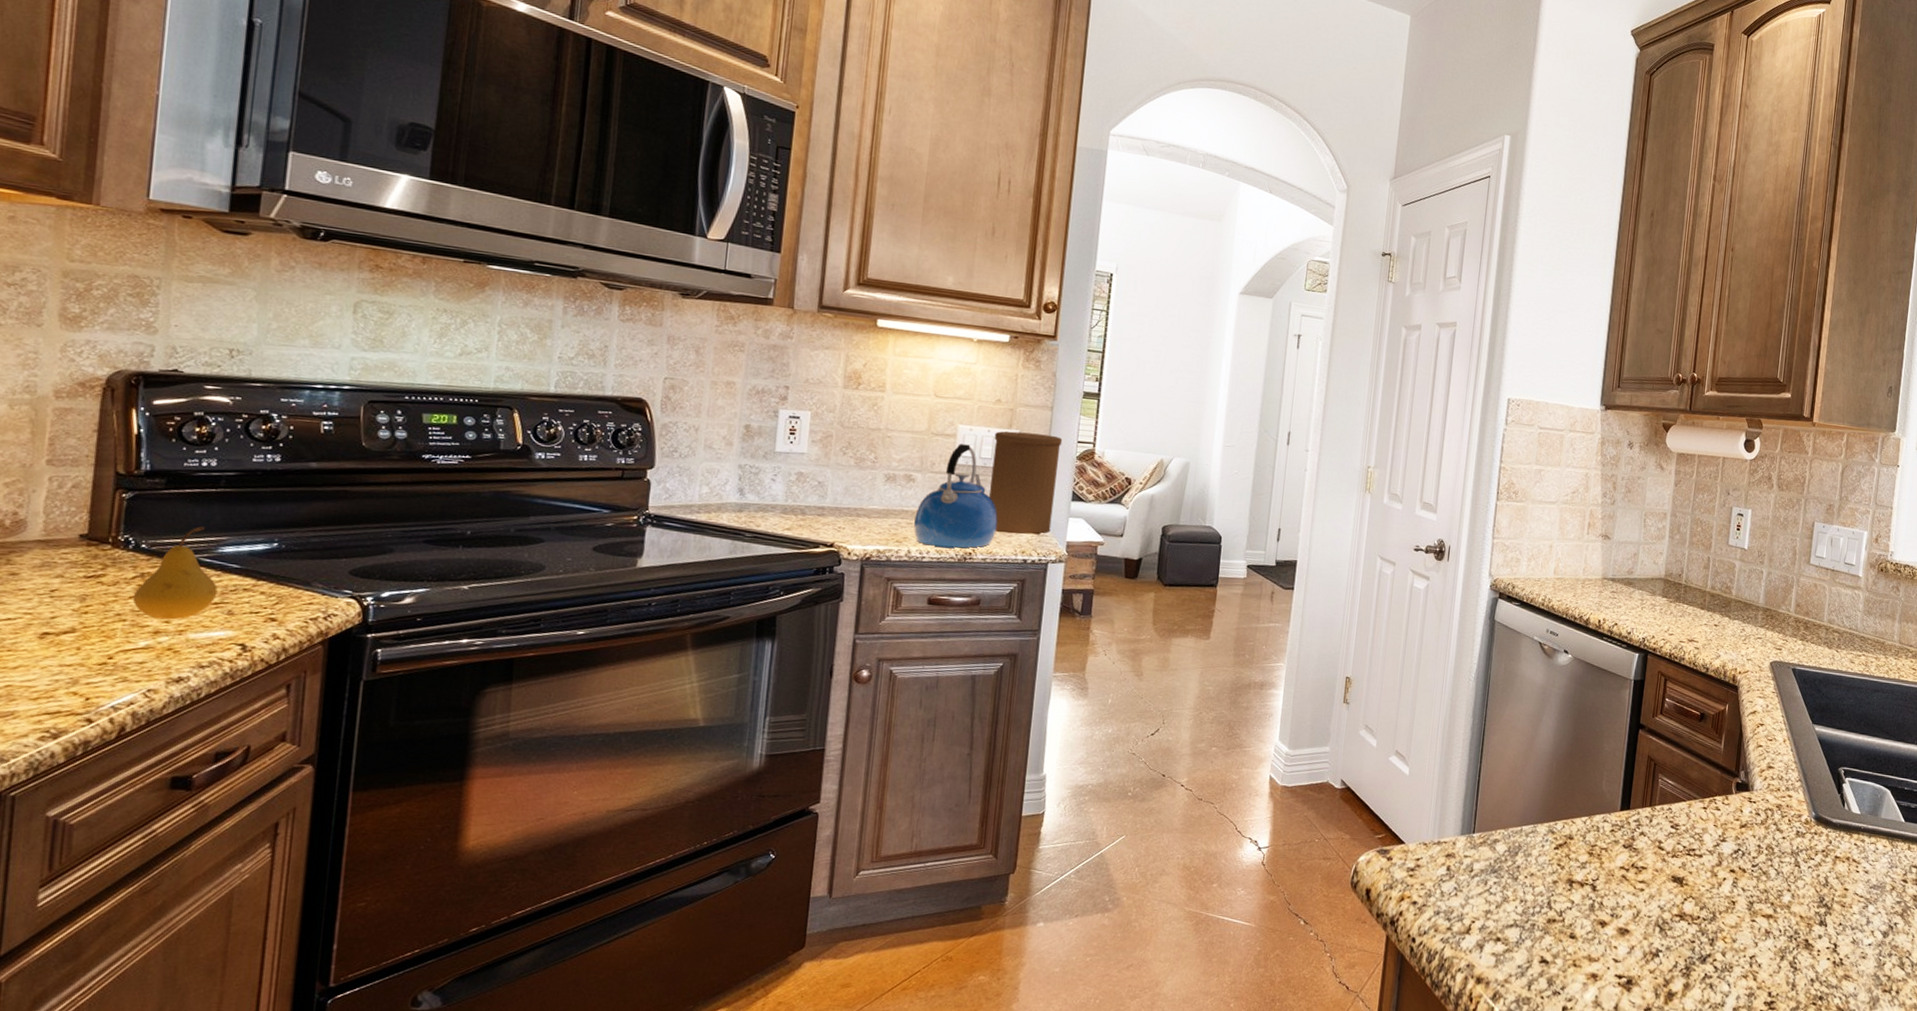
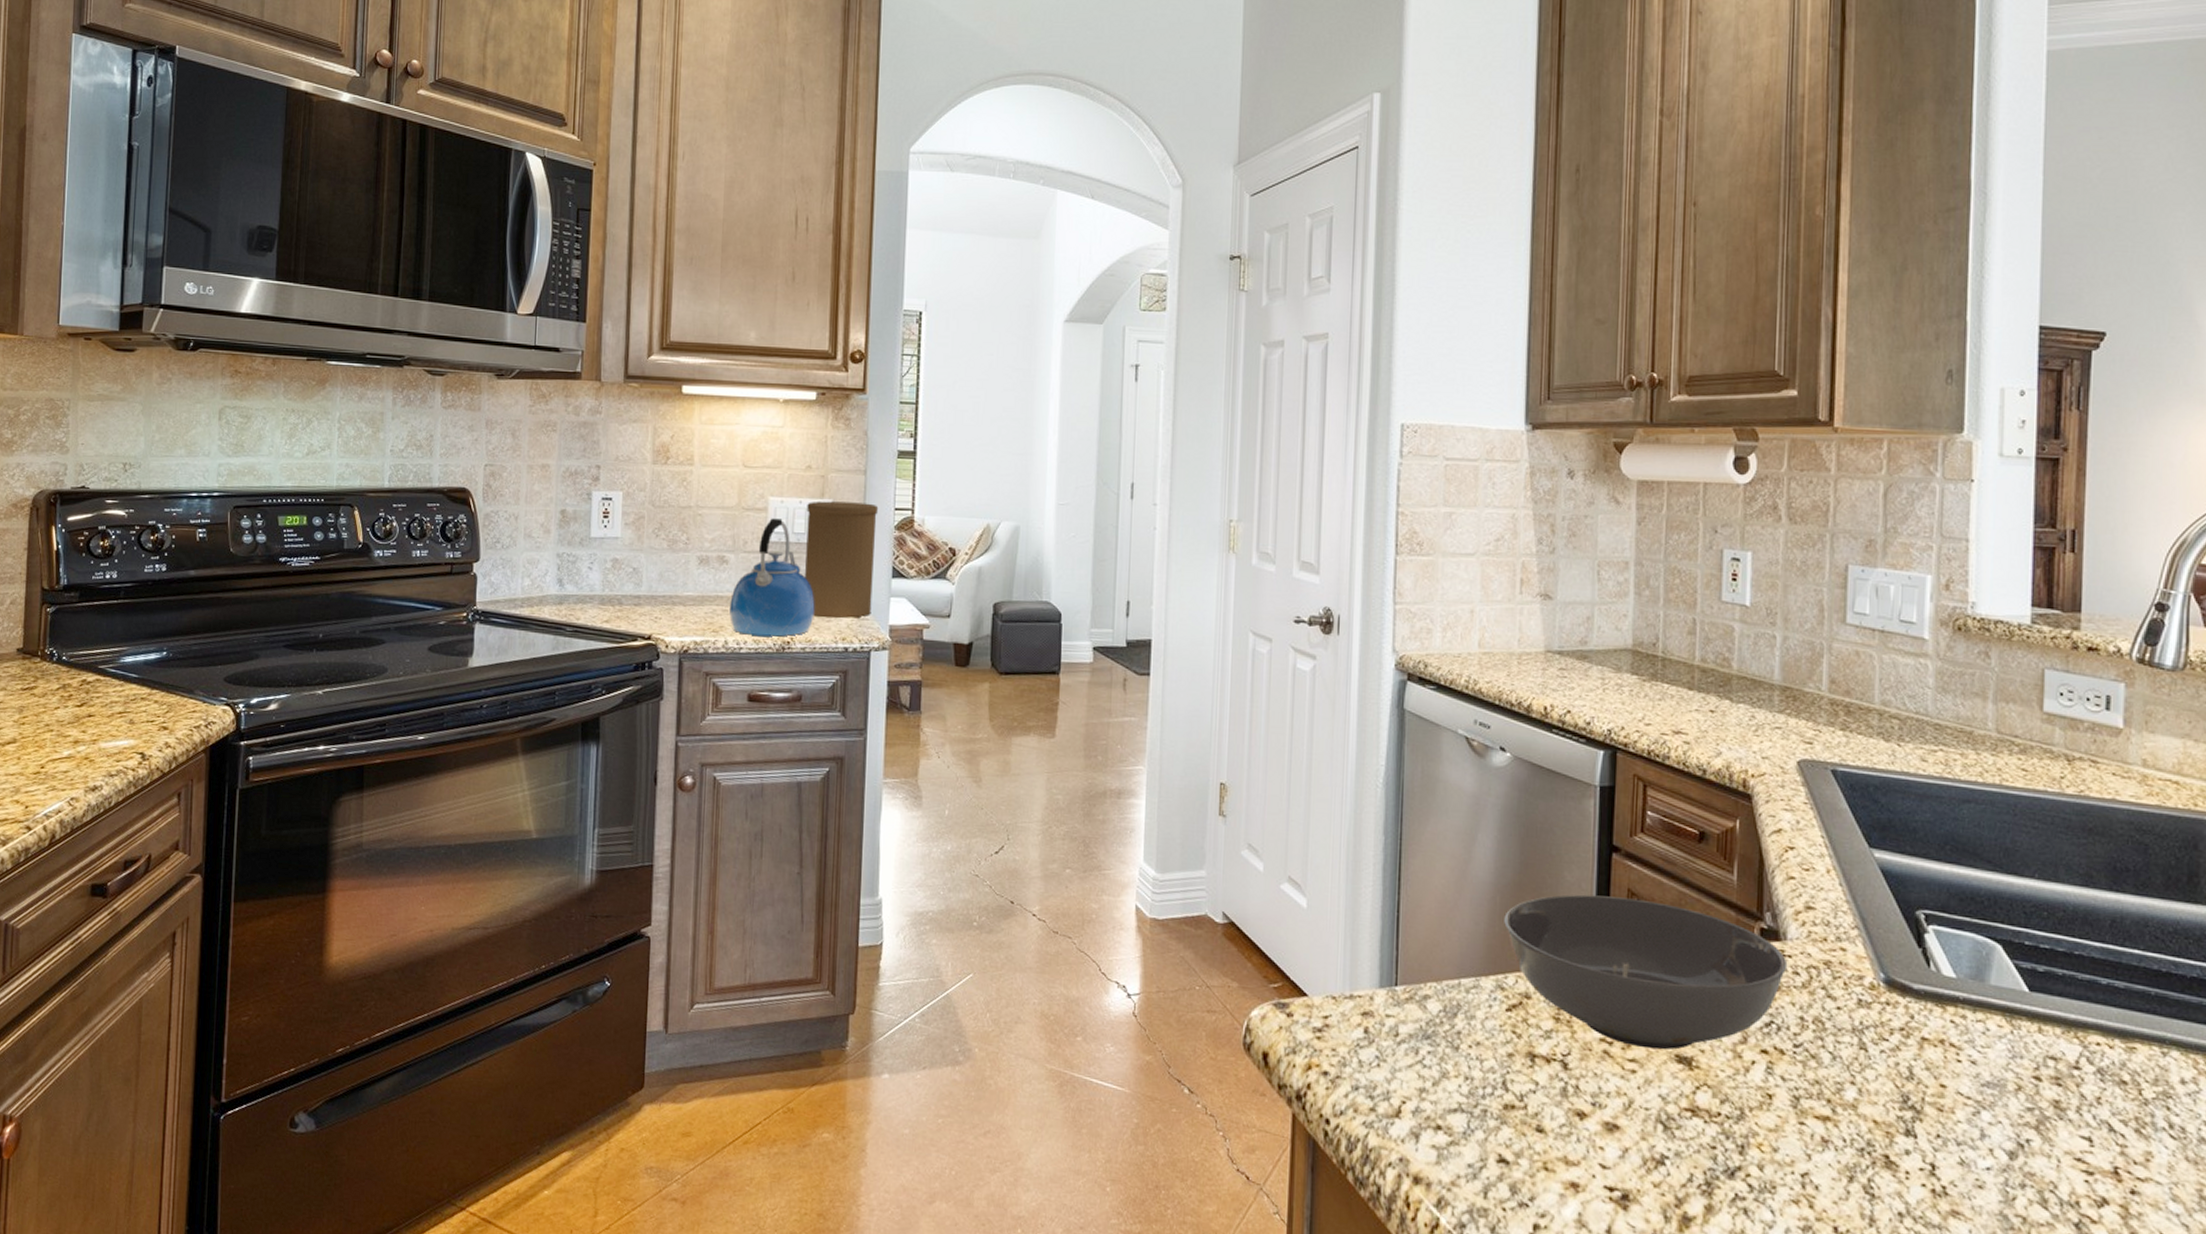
fruit: present [132,526,218,620] -> none [57,637,121,730]
bowl: none [1557,760,1753,873] -> present [1504,894,1788,1050]

